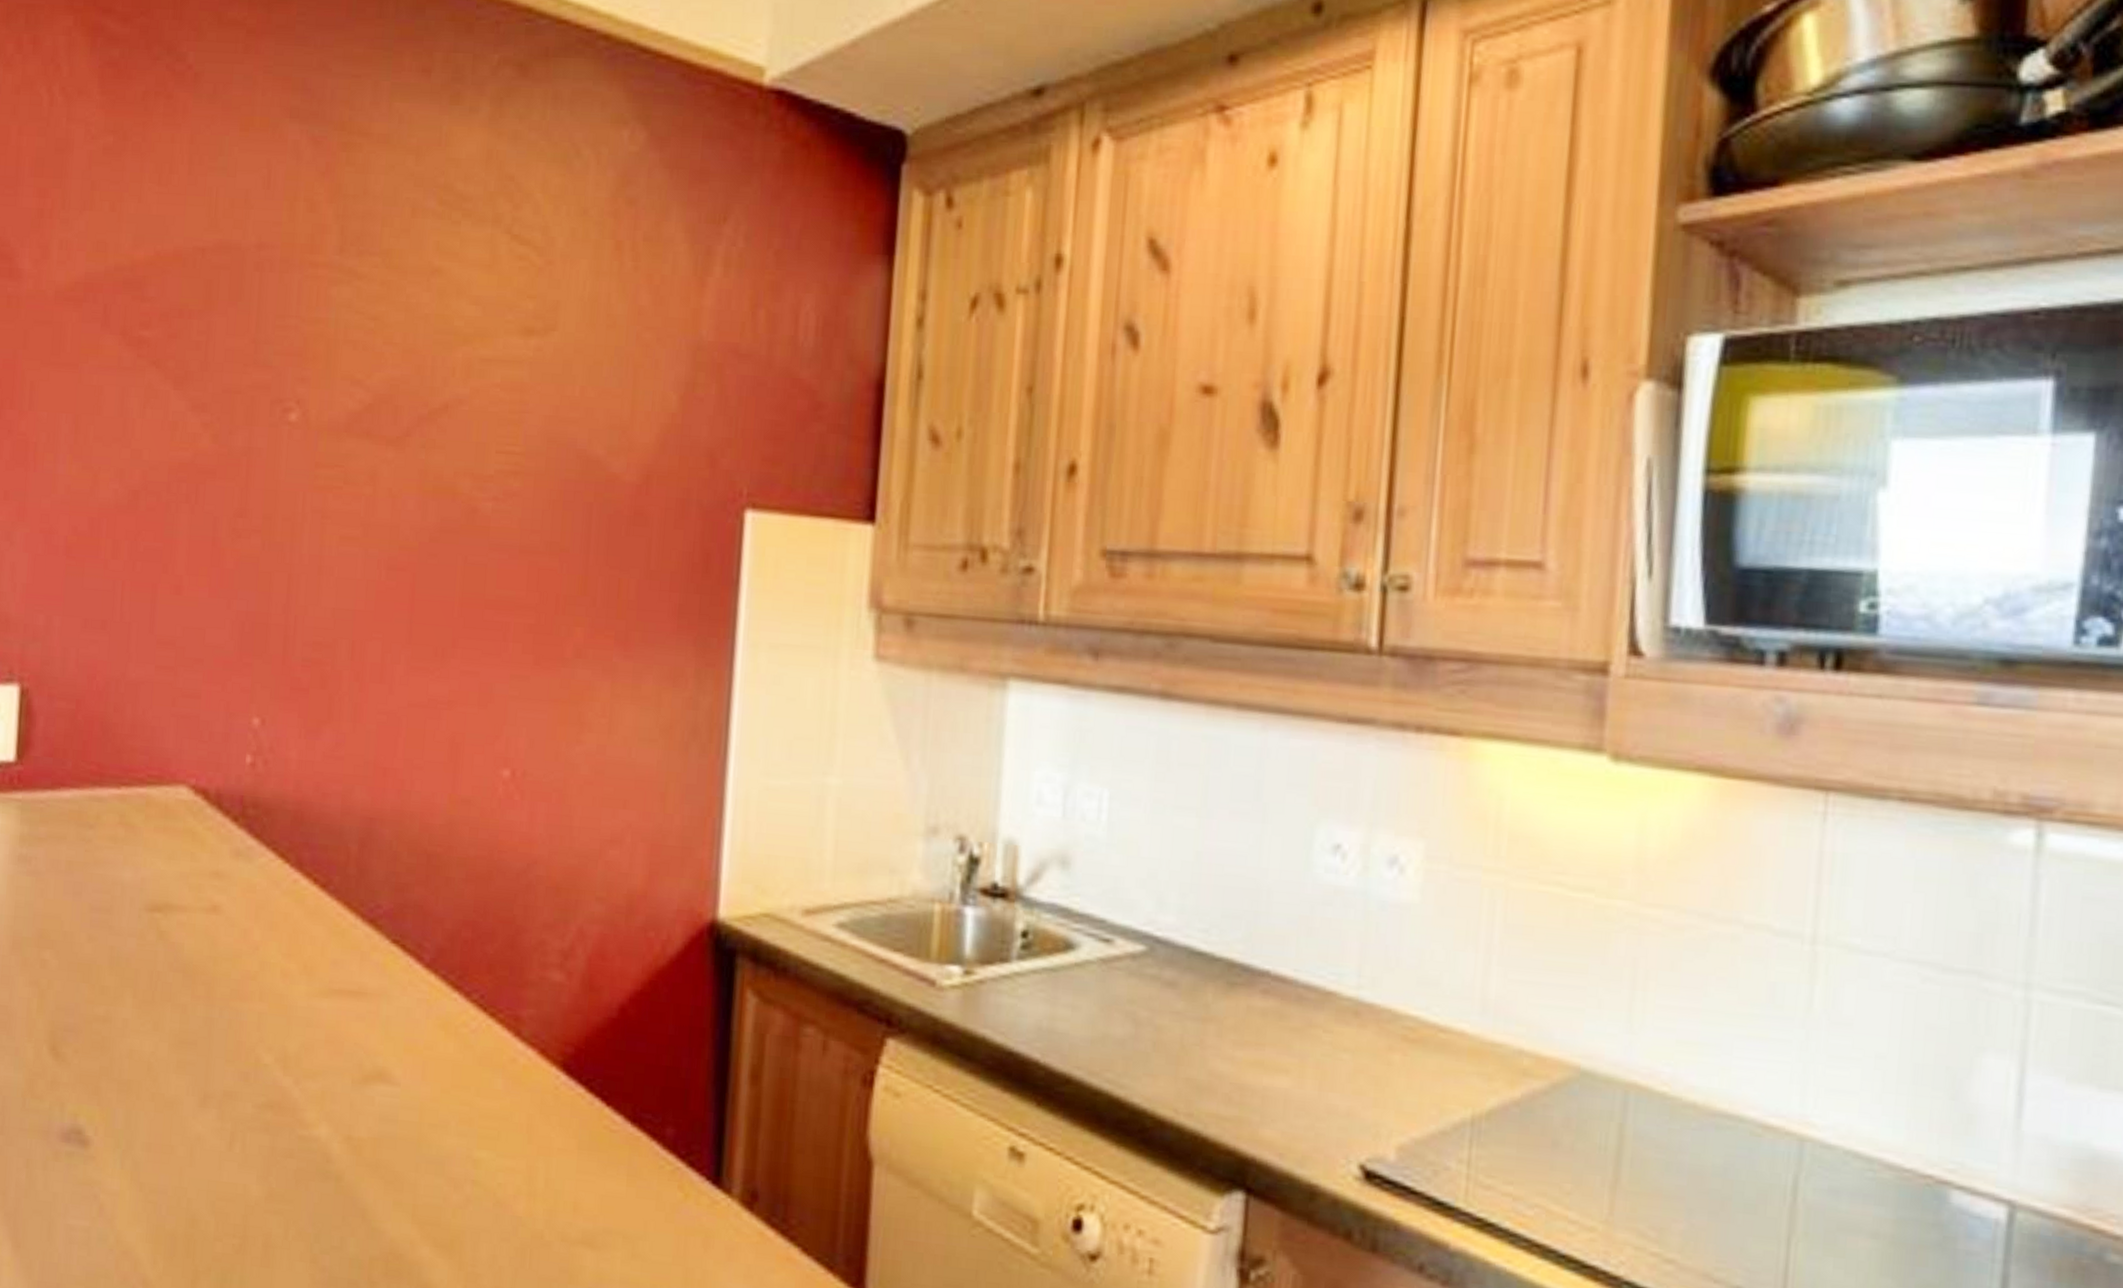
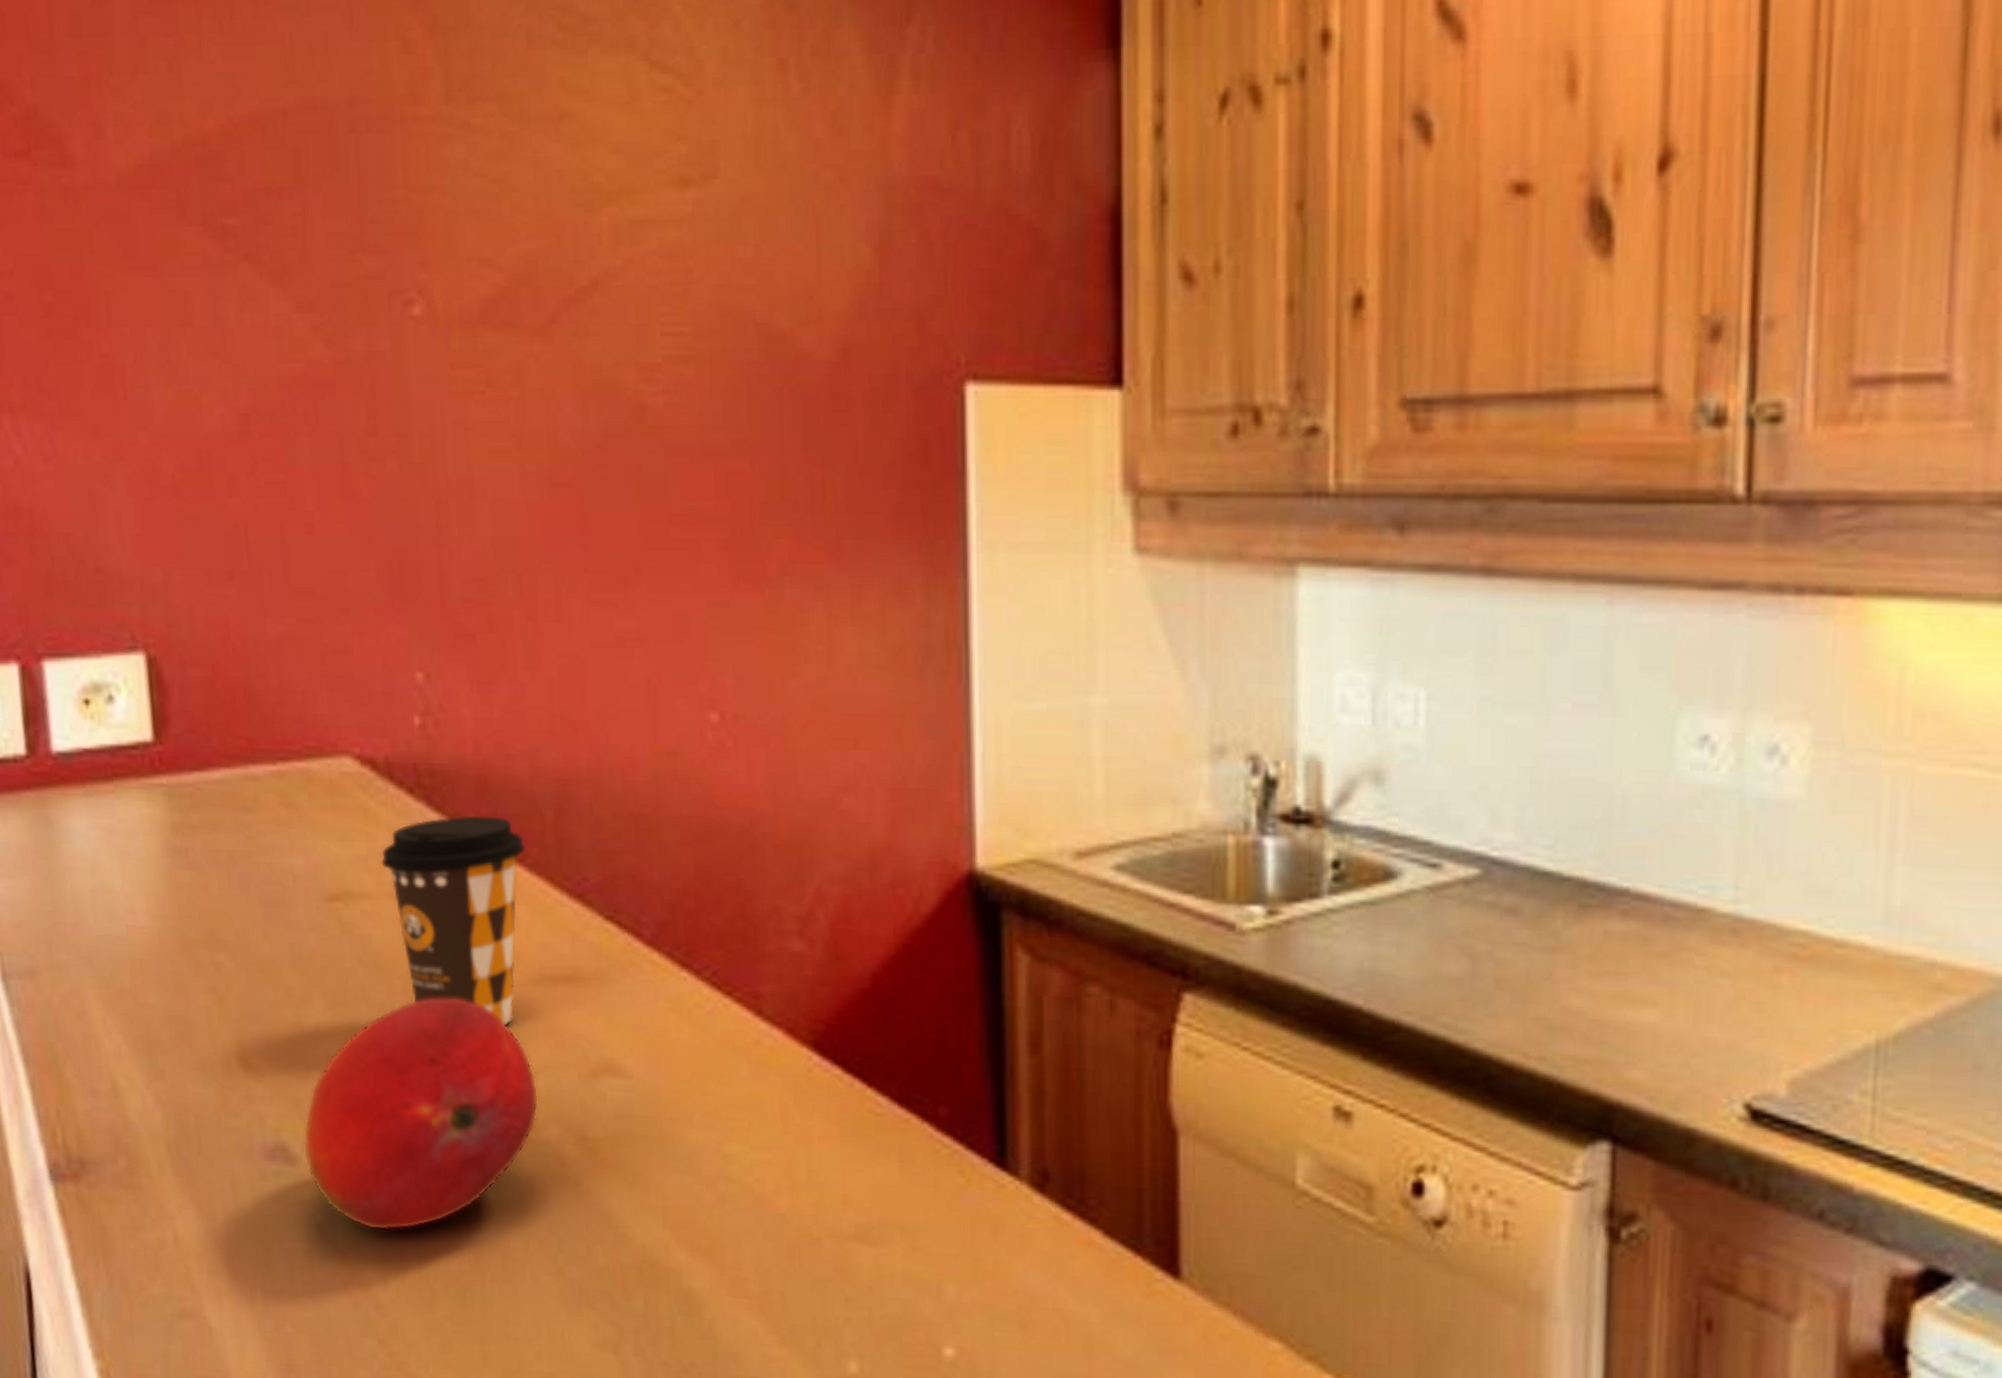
fruit: none [97,1003,314,1214] -> present [303,997,539,1231]
coffee cup: none [201,843,330,1032] -> present [381,815,526,1026]

